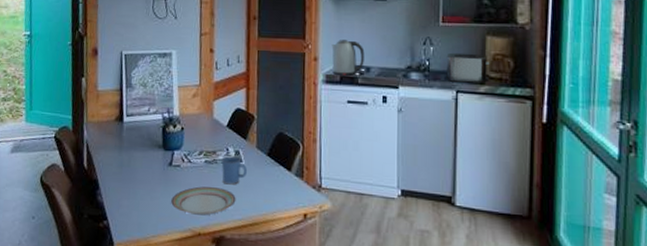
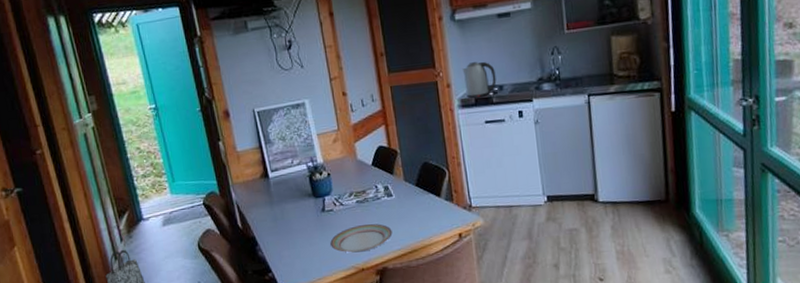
mug: present [221,156,248,185] -> none [372,192,399,220]
toaster: present [446,52,490,85] -> none [575,54,617,88]

